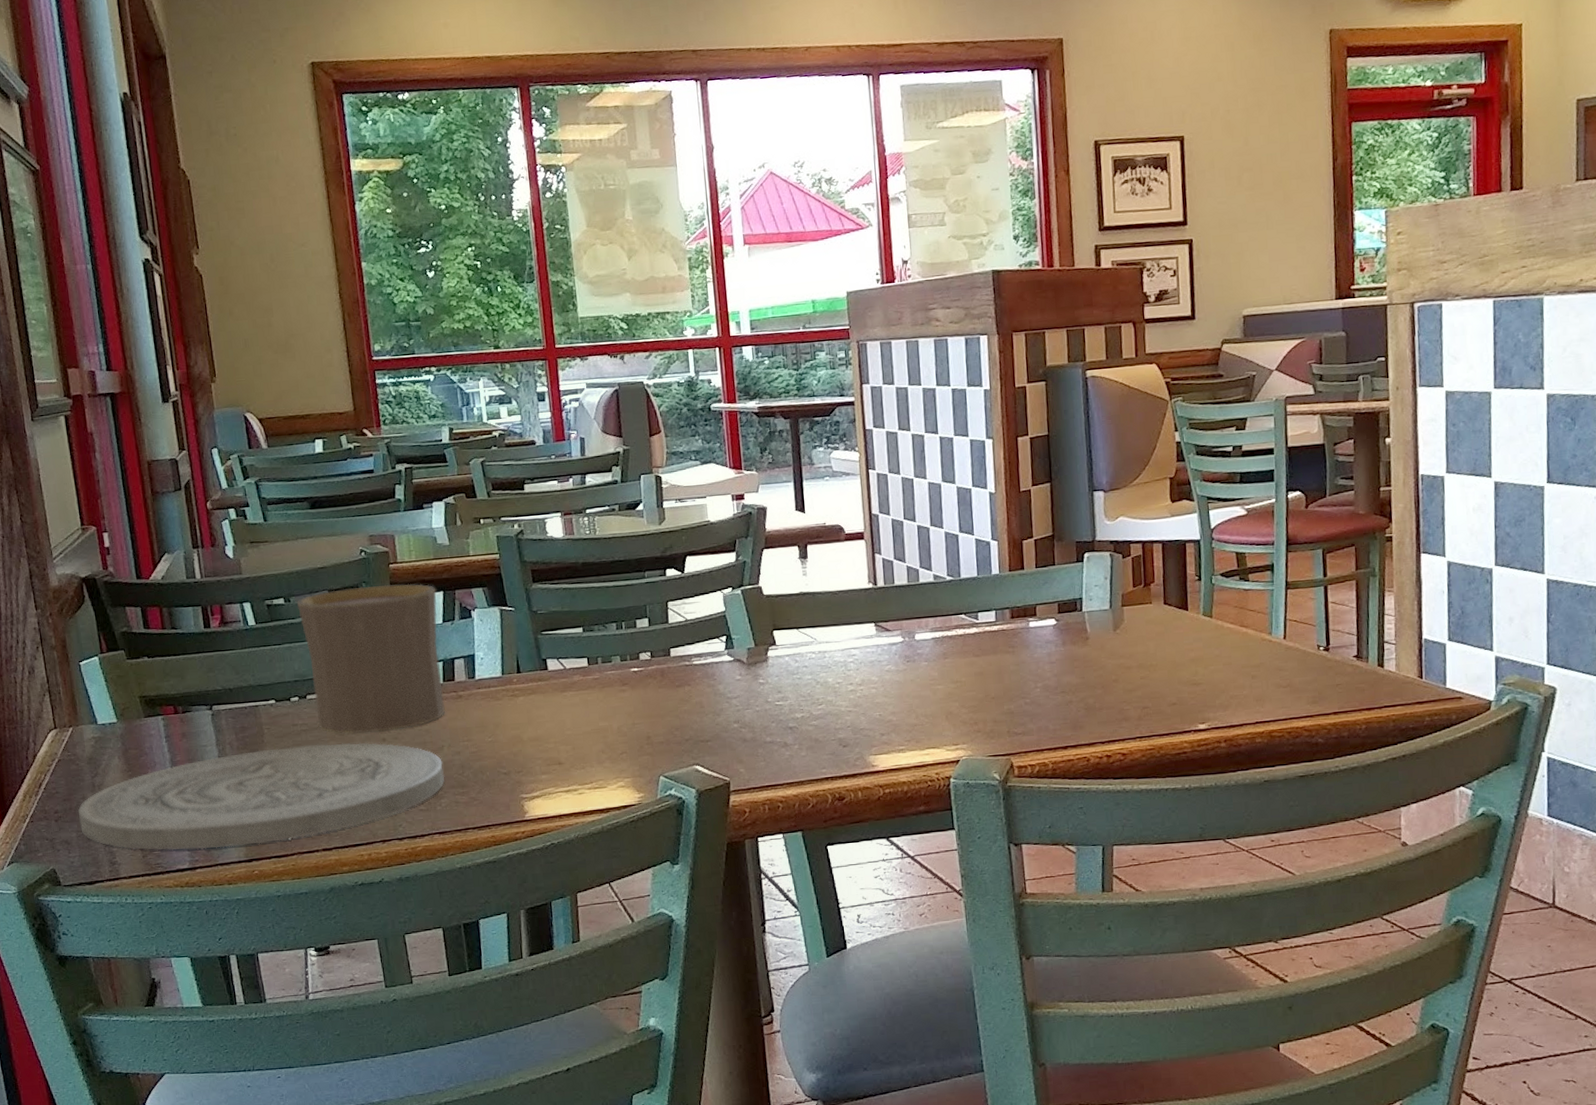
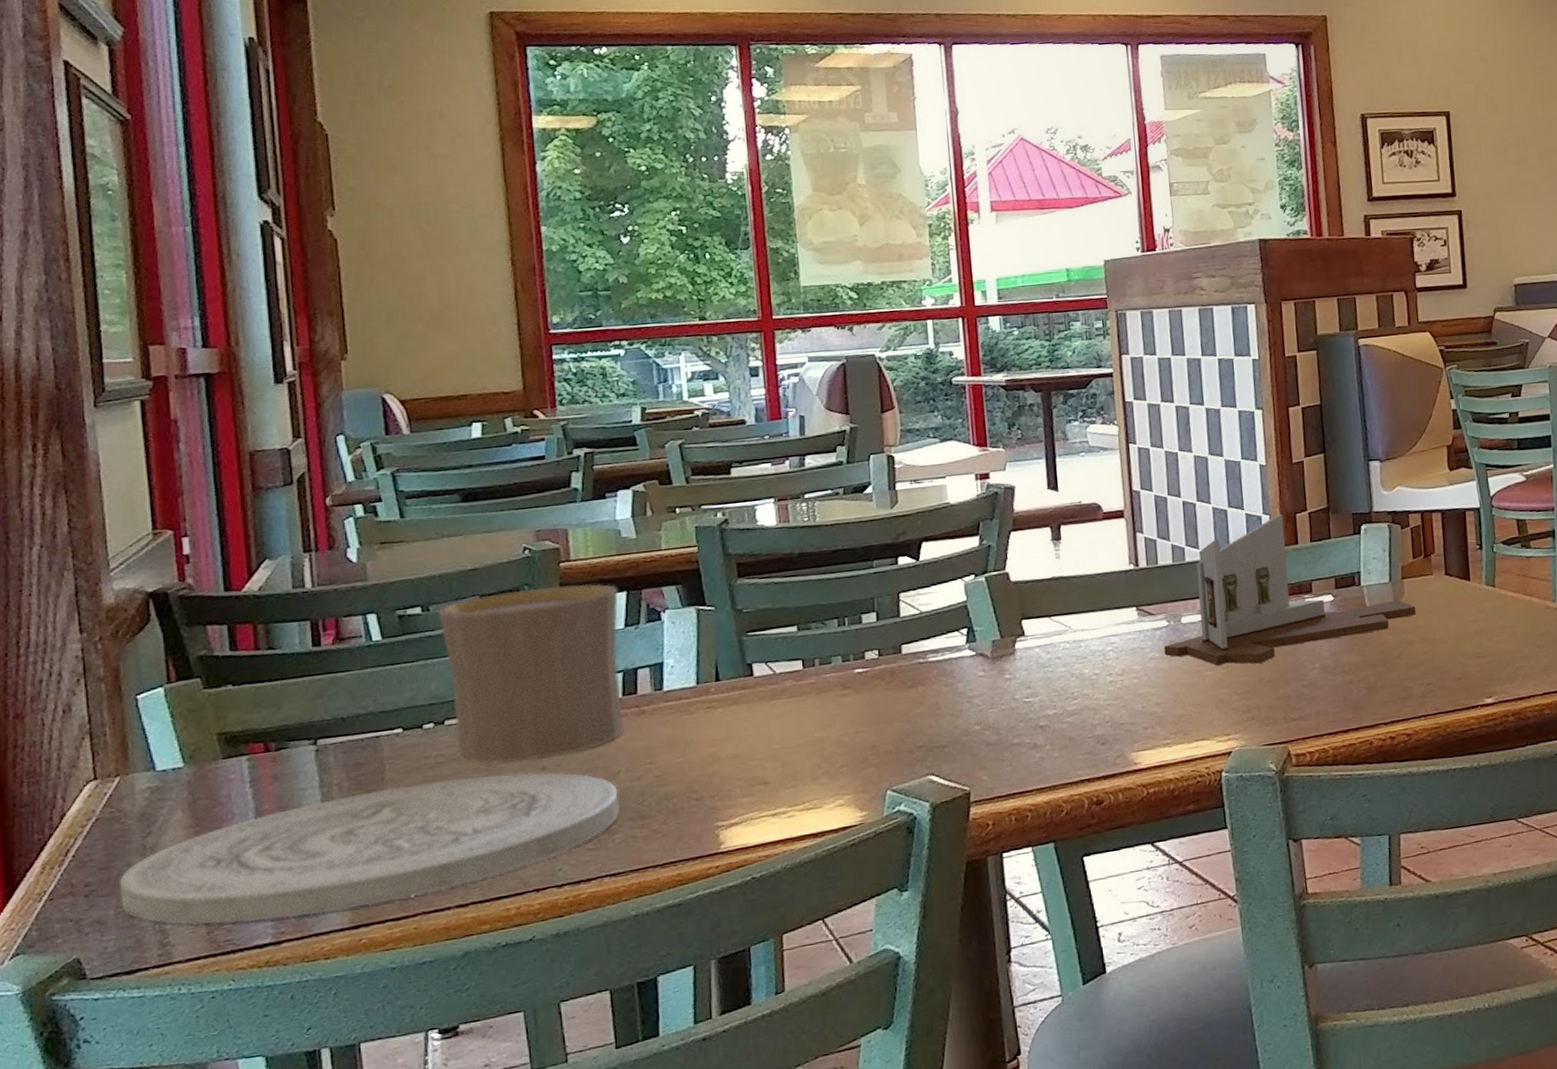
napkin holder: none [899,539,1135,681] -> present [1163,513,1417,666]

